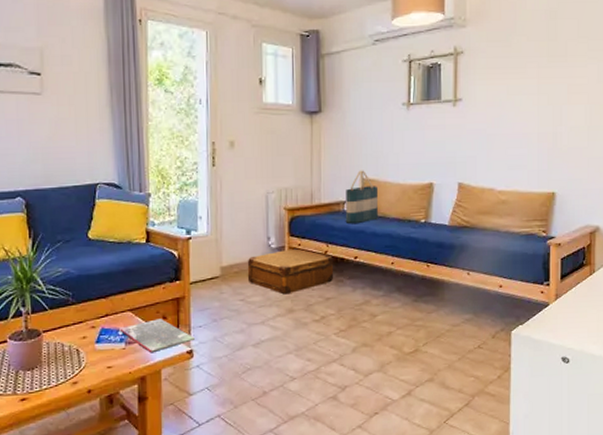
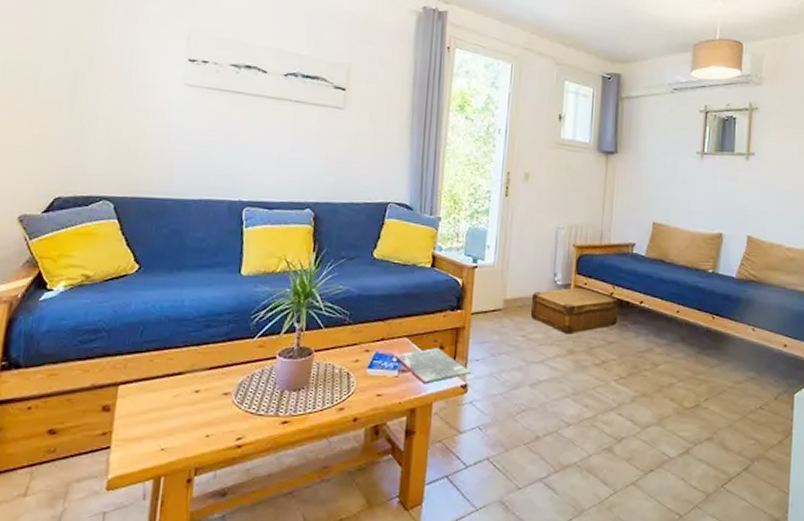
tote bag: present [345,170,379,225] -> none [633,214,668,268]

